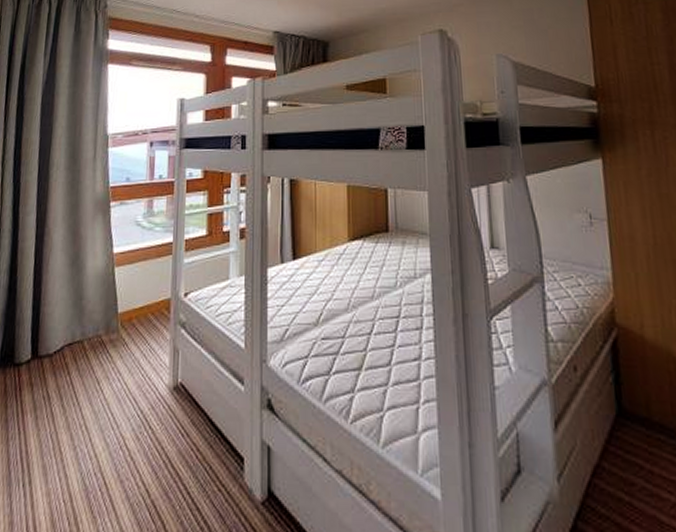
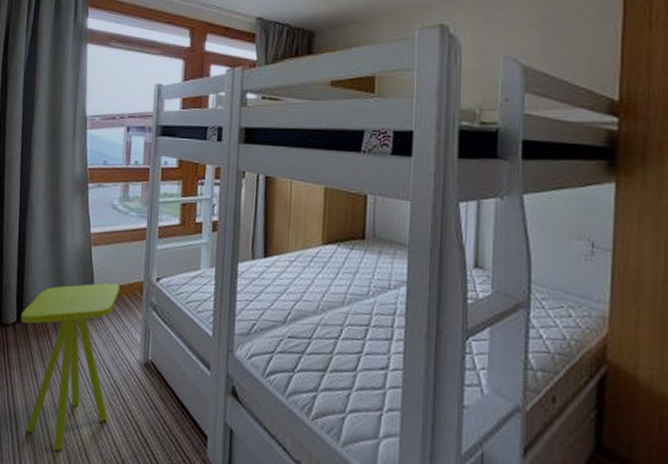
side table: none [36,304,146,501] -> present [21,282,120,451]

